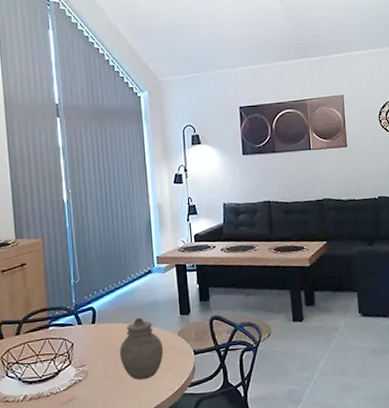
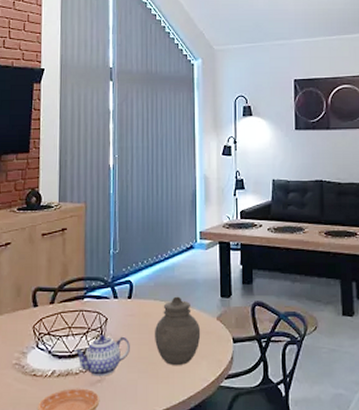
teapot: none [43,358,97,397] -> present [73,335,130,377]

